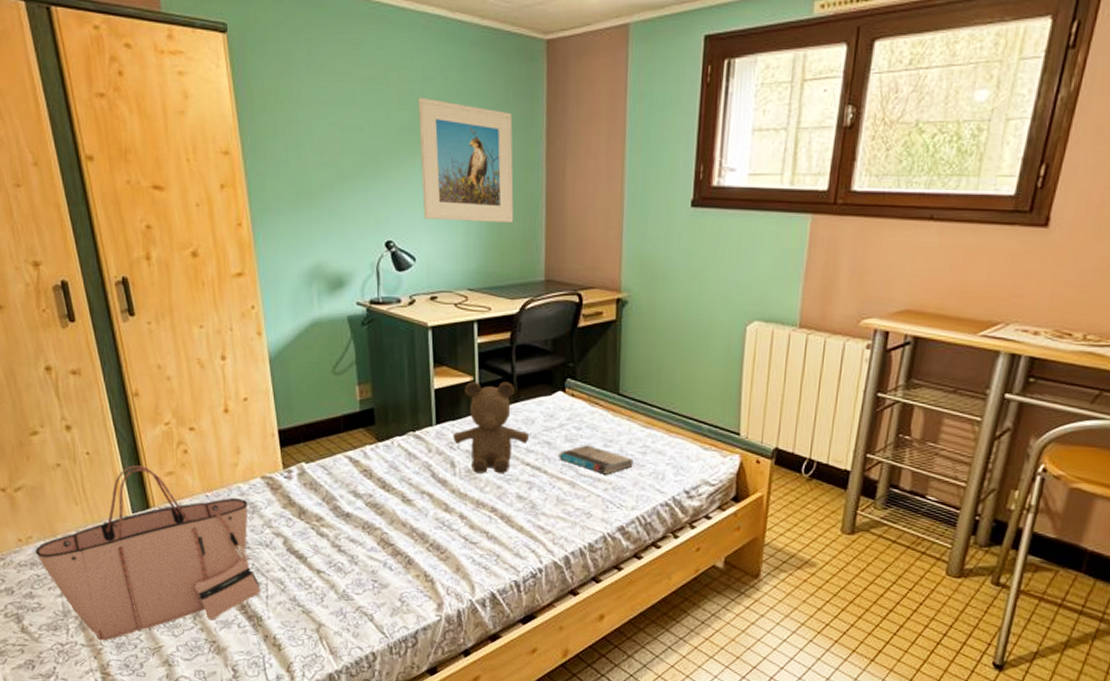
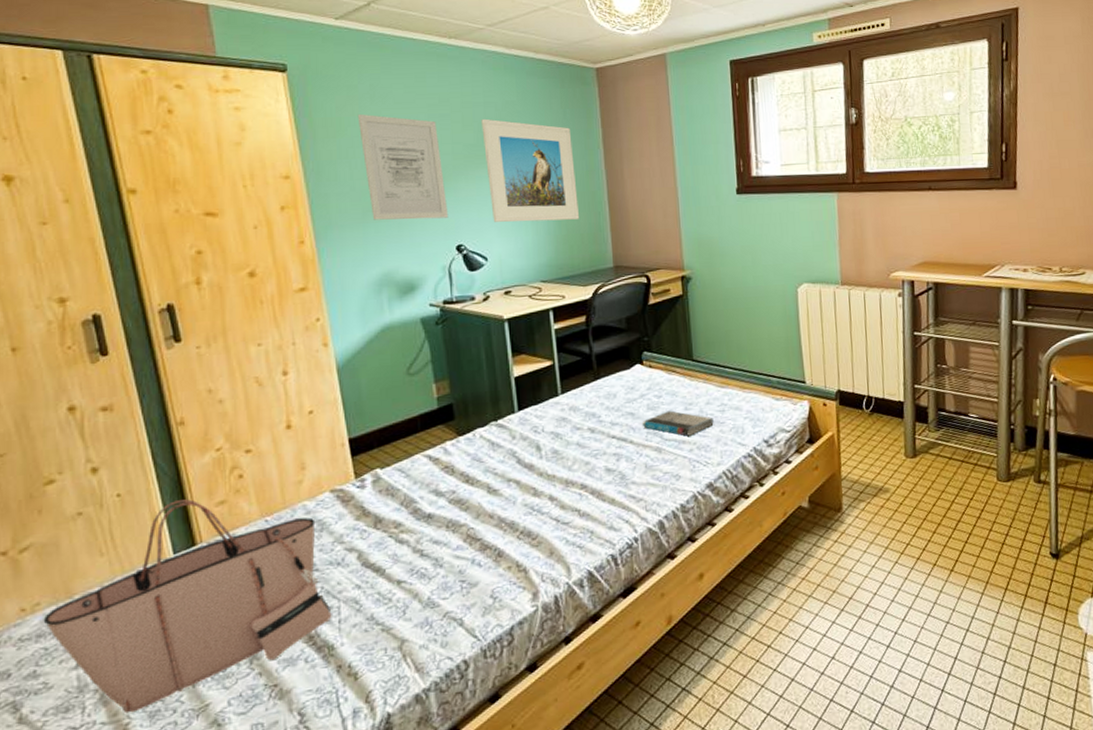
wall art: none [294,84,380,210] -> present [357,113,449,220]
teddy bear: present [453,381,530,473] -> none [536,361,613,453]

